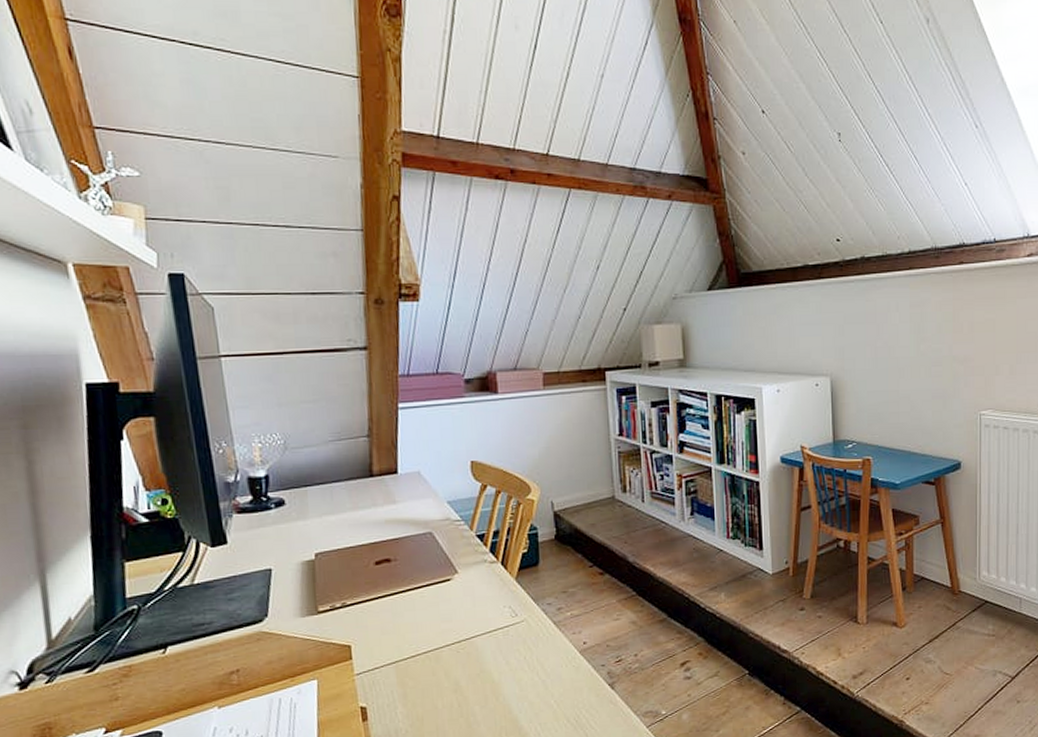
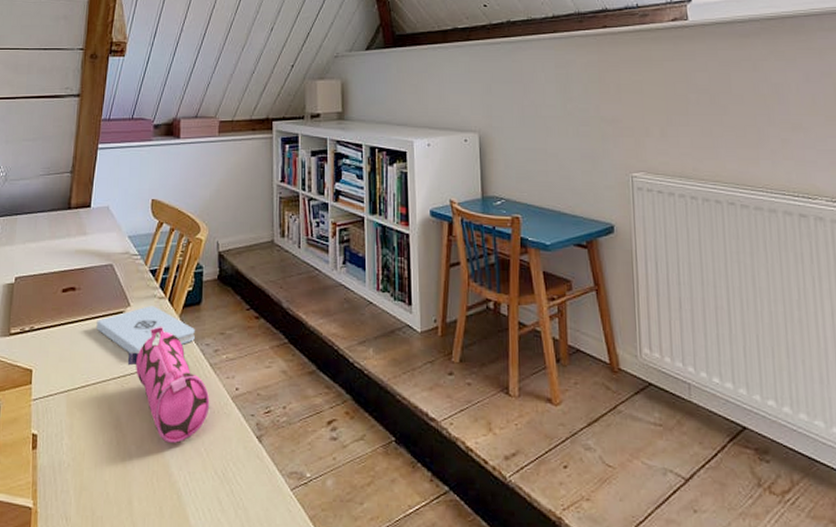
notepad: none [420,571,535,619] -> present [96,306,195,353]
pencil case: none [460,590,557,699] -> present [127,326,210,443]

